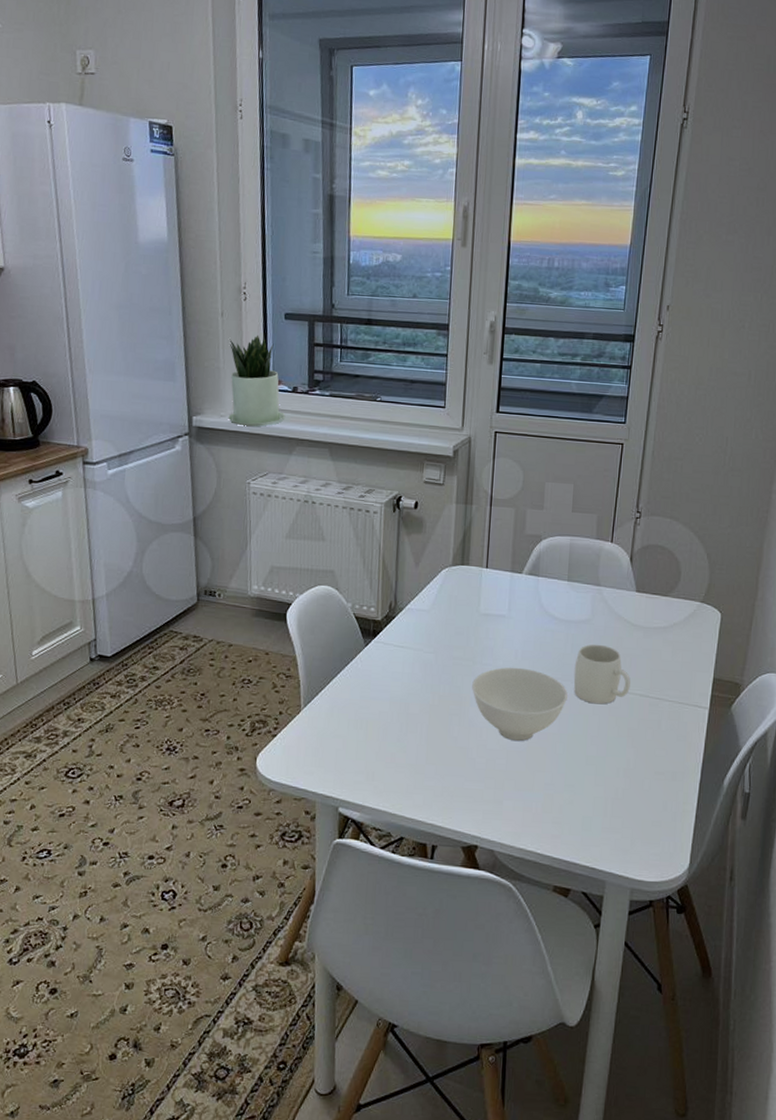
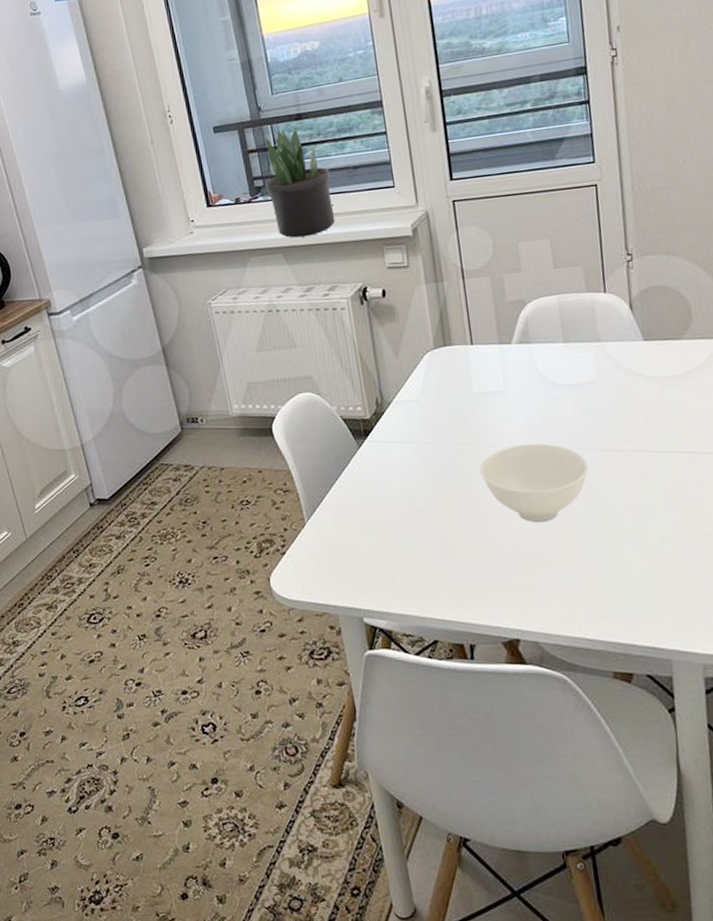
planter: present [228,335,286,427] -> none [164,154,233,249]
planter: none [324,330,388,437] -> present [265,128,336,238]
mug: present [573,644,631,705] -> none [589,404,658,470]

